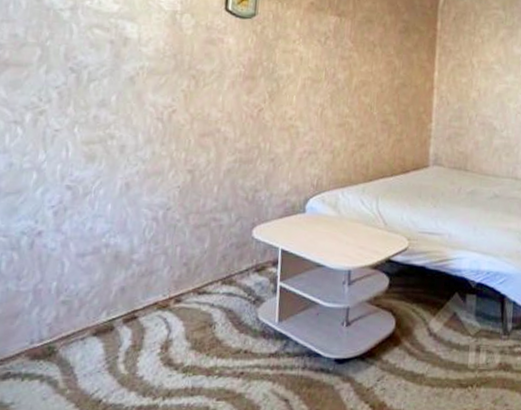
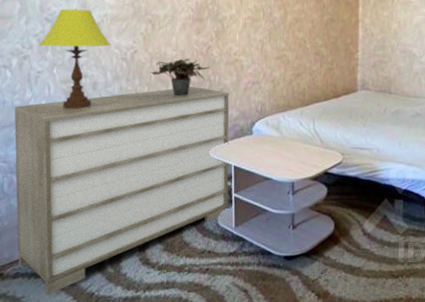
dresser: none [10,153,281,401] -> present [14,86,229,294]
table lamp: none [60,57,146,176] -> present [39,8,111,109]
potted plant: none [189,121,260,166] -> present [150,58,210,97]

